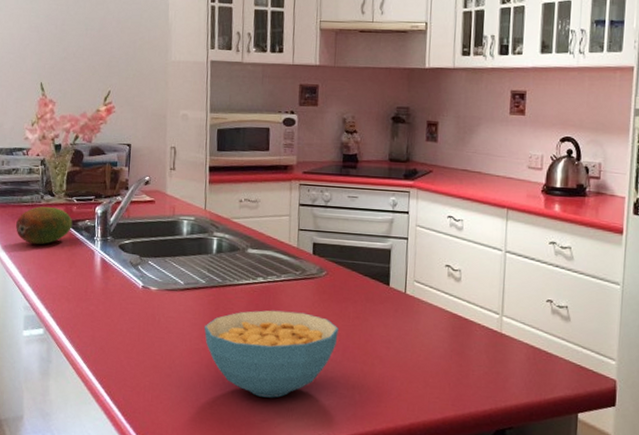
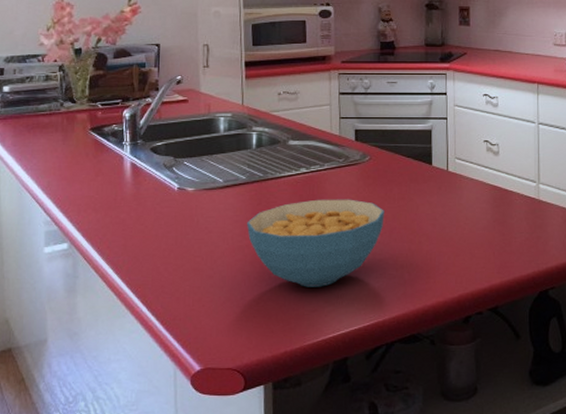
fruit: present [16,206,73,245] -> none [32,113,98,155]

